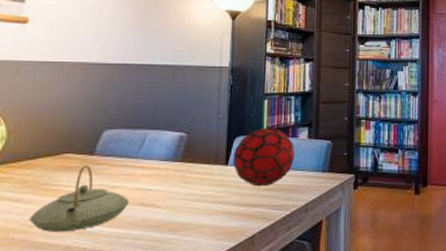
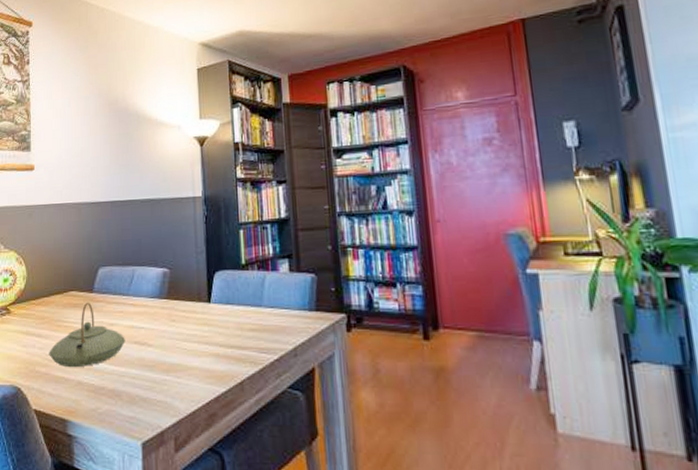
decorative orb: present [232,127,295,187] -> none [214,260,277,327]

